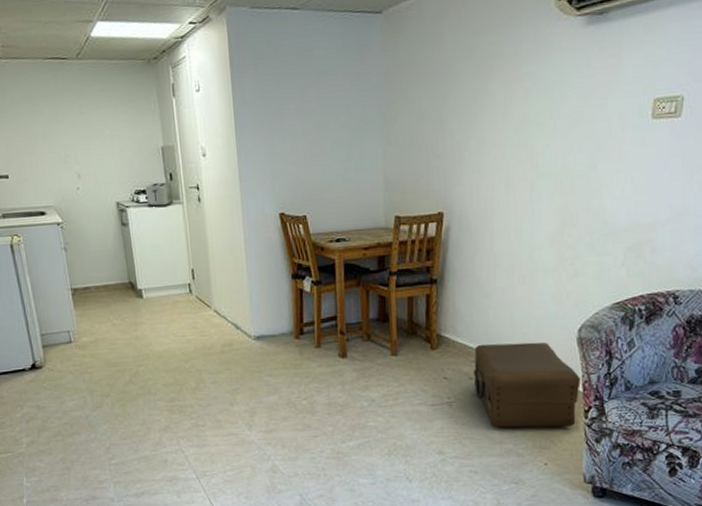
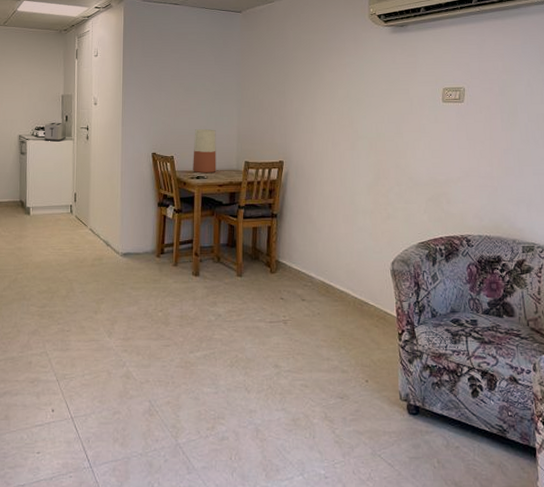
vase: none [330,177,360,235] -> present [193,129,216,174]
suitcase: present [473,342,580,428] -> none [305,270,395,347]

